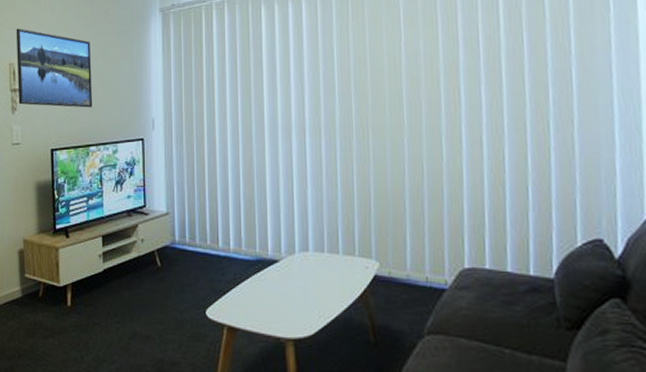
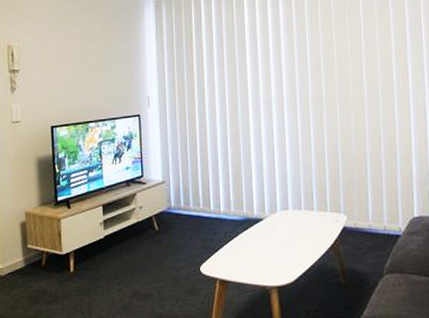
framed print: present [16,28,93,108] -> none [13,12,91,87]

